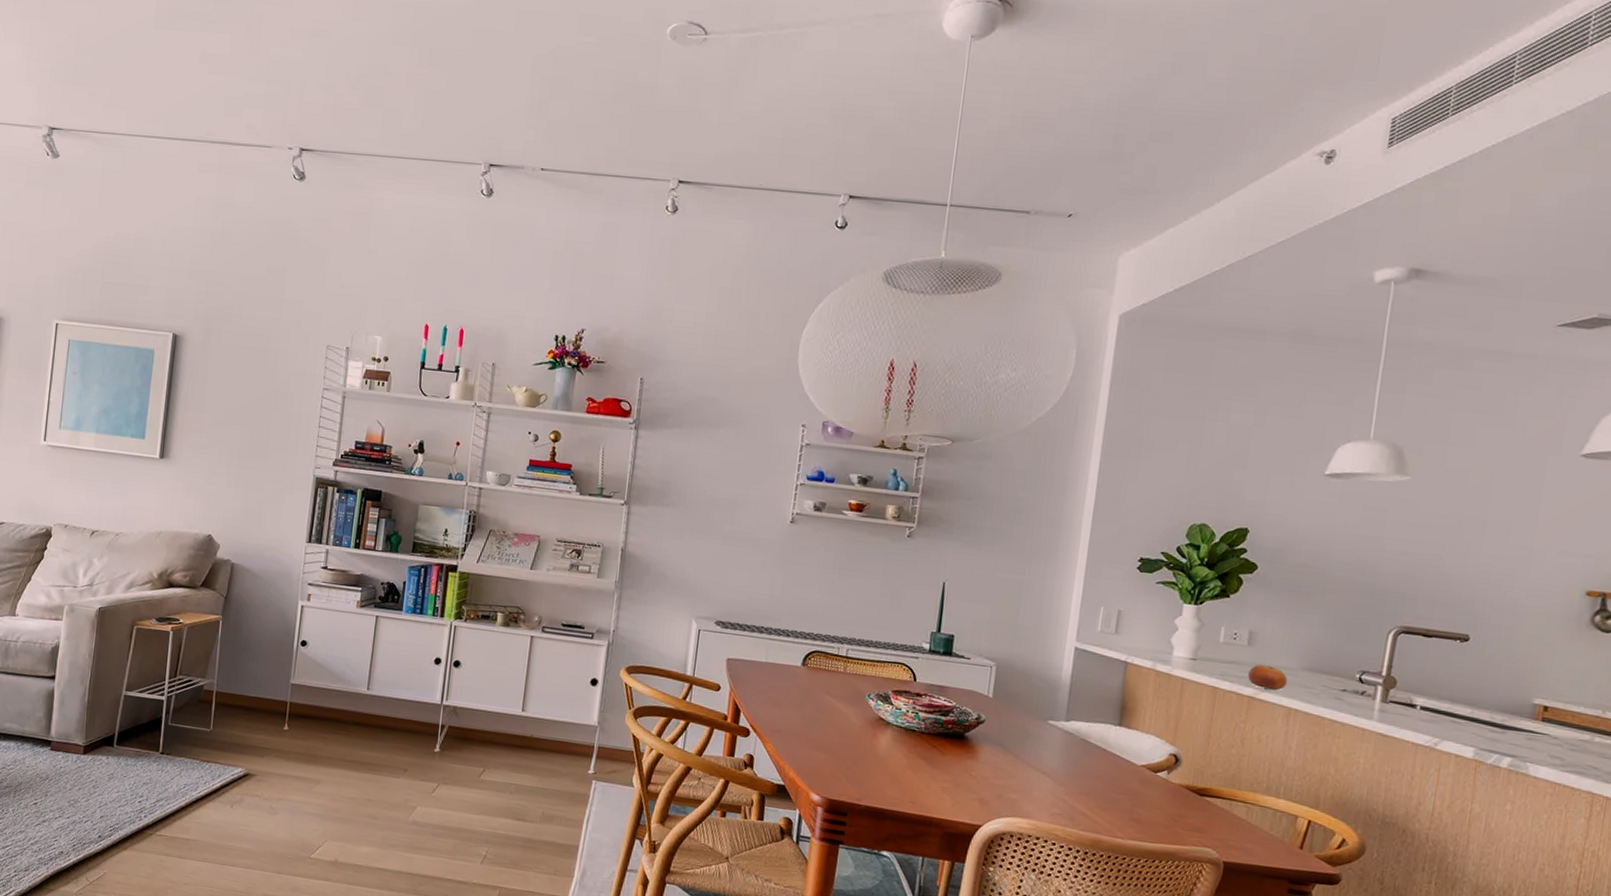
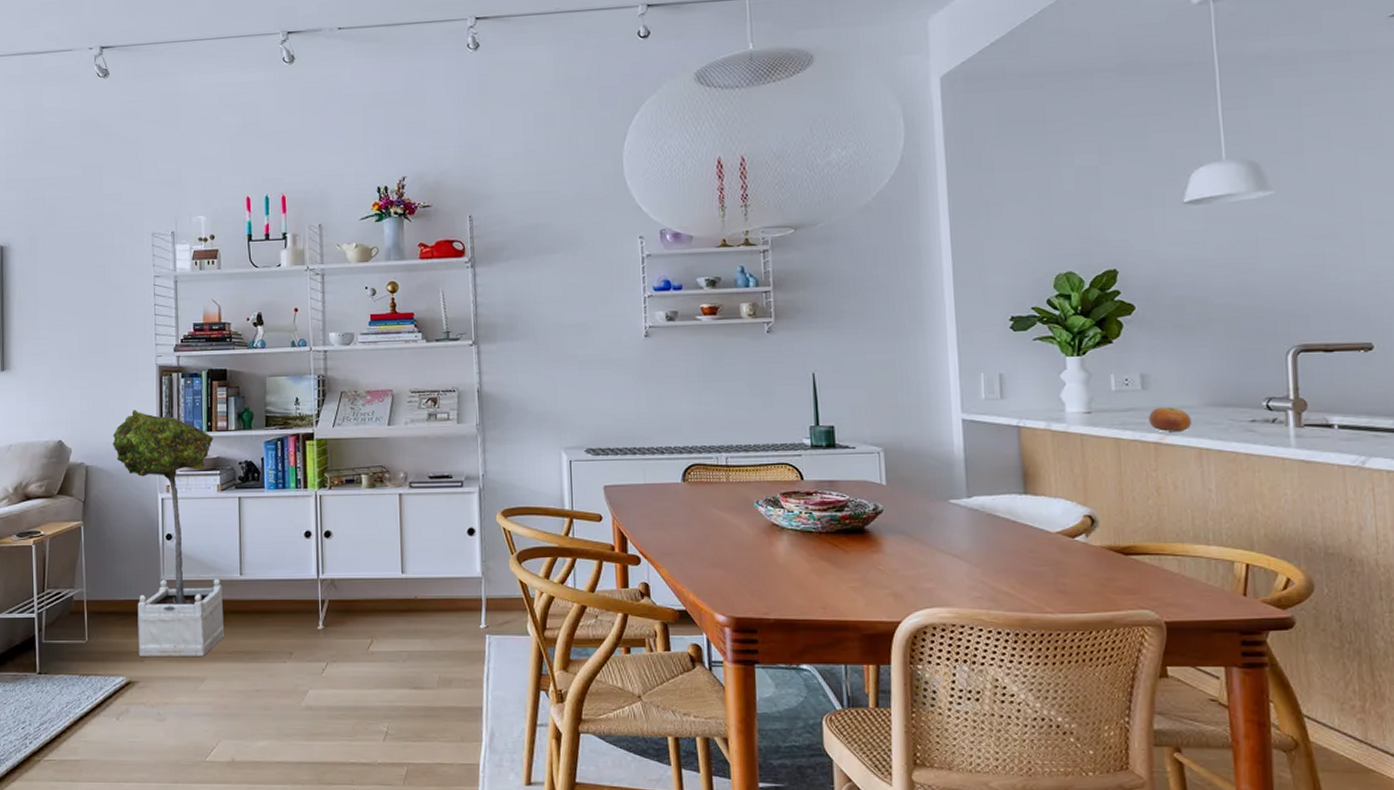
potted tree: none [259,516,360,761] -> present [112,409,225,656]

